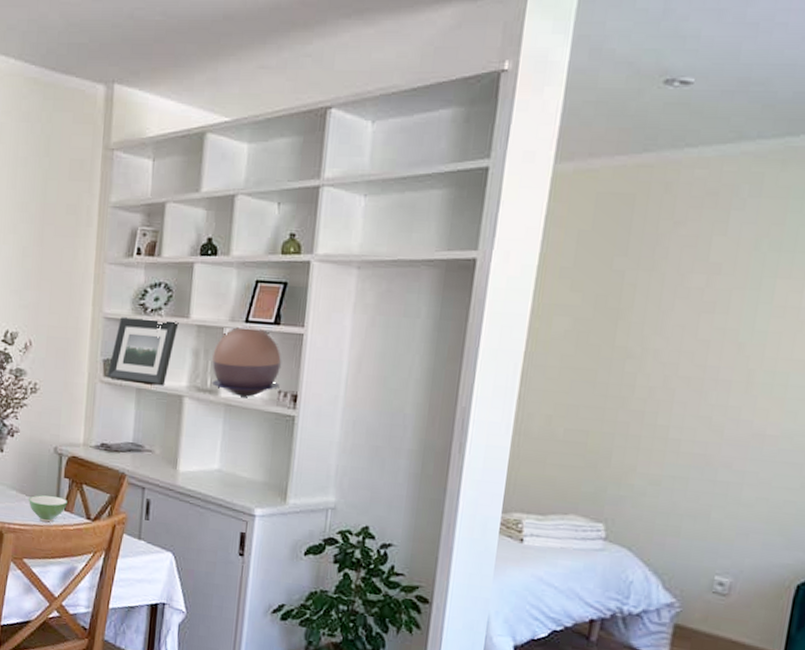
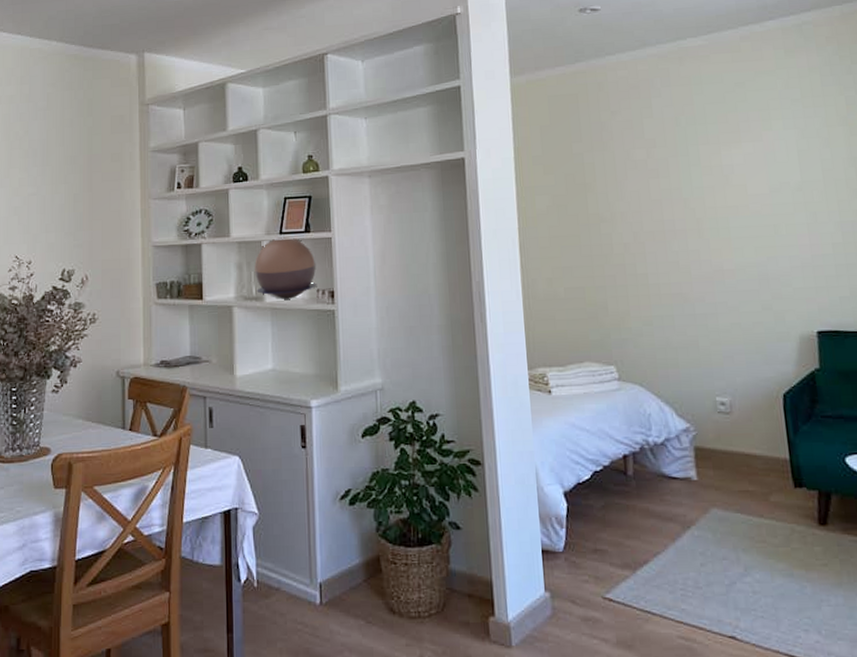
bowl: present [28,495,68,523] -> none [94,418,133,446]
picture frame: present [107,317,179,386] -> none [160,241,221,300]

